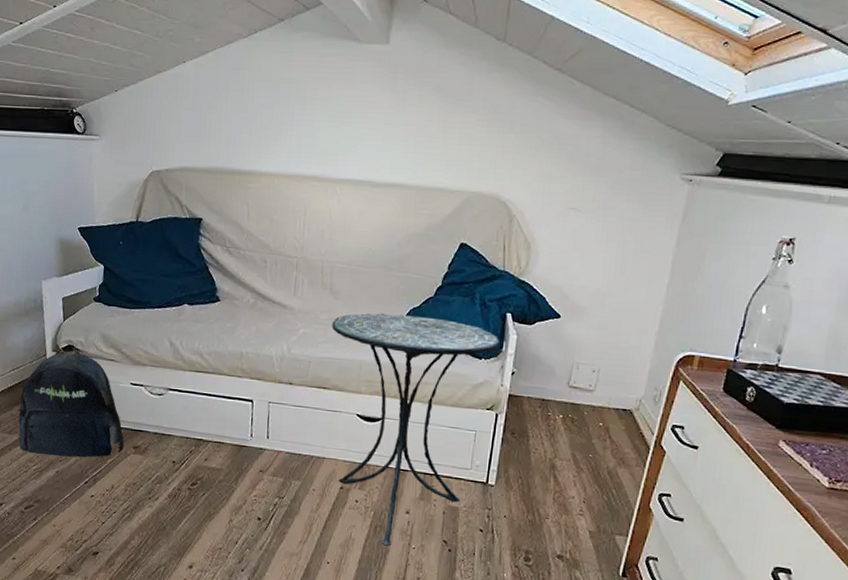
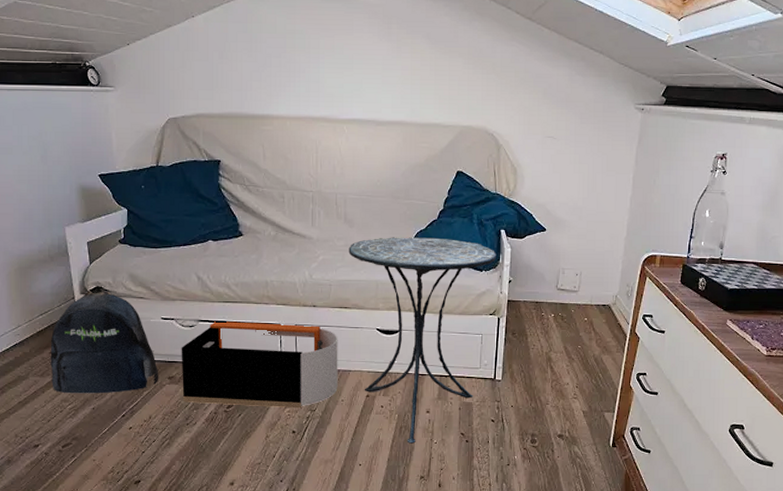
storage bin: none [147,391,314,494] -> present [181,321,338,409]

